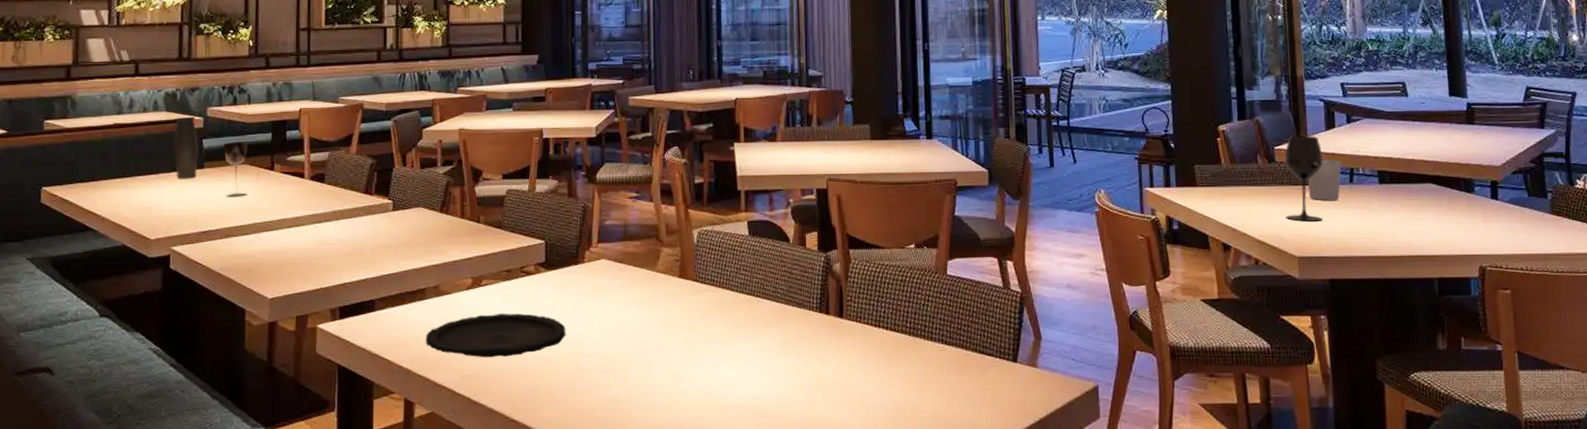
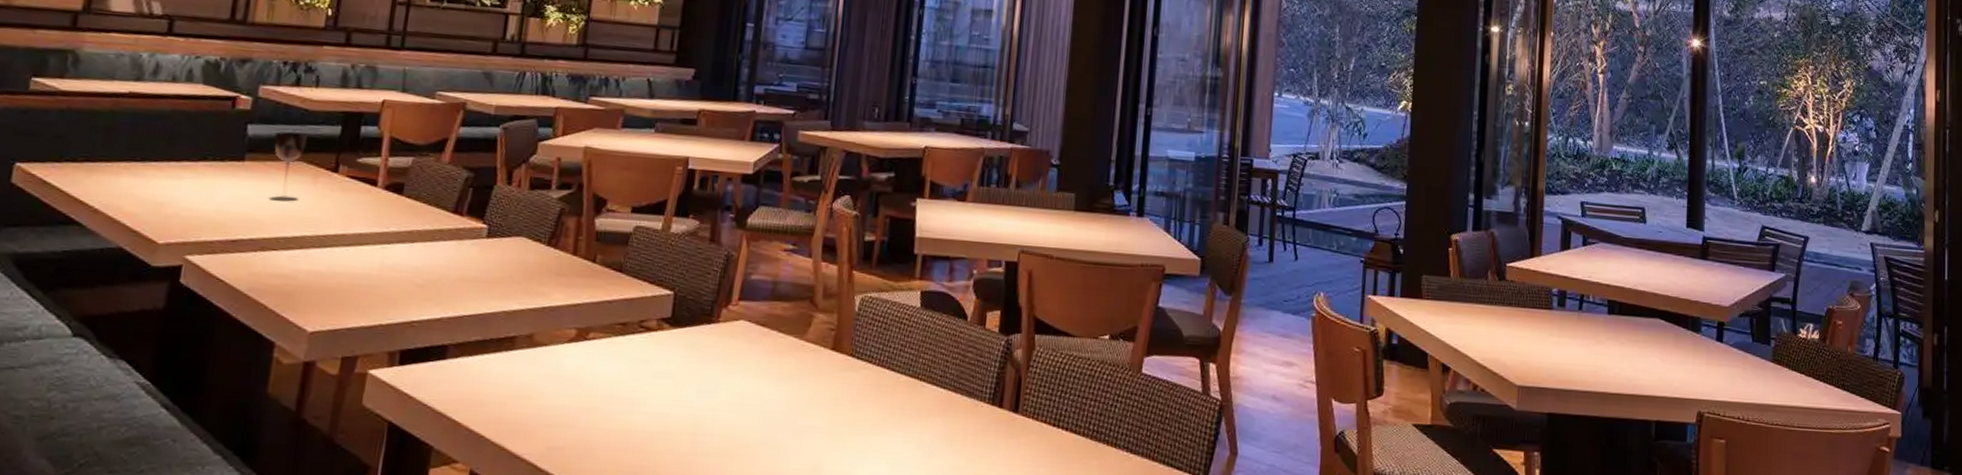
vase: present [173,117,198,180] -> none [205,94,242,173]
plate: present [425,313,566,358] -> none [506,374,687,428]
wineglass: present [1284,135,1324,222] -> none [1510,253,1555,349]
candle holder: present [1308,159,1342,201] -> none [1536,282,1573,328]

